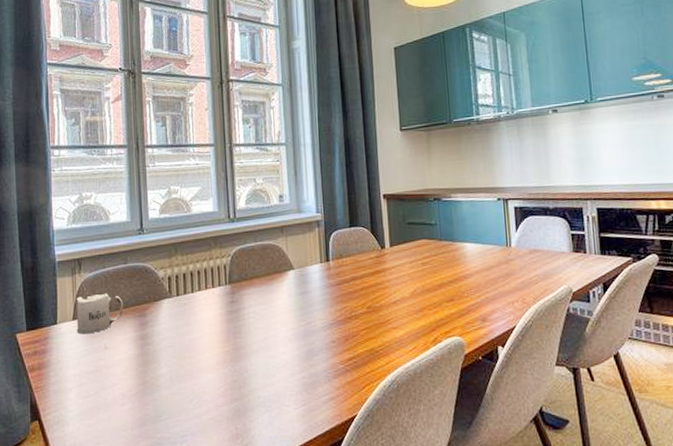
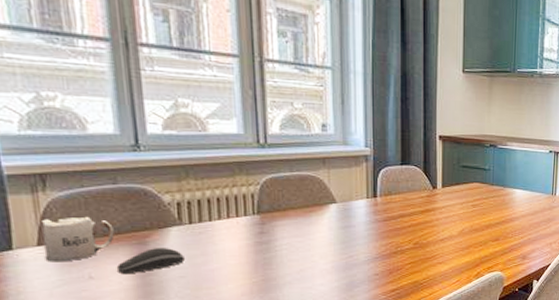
computer mouse: none [123,319,173,344] -> present [116,248,185,273]

